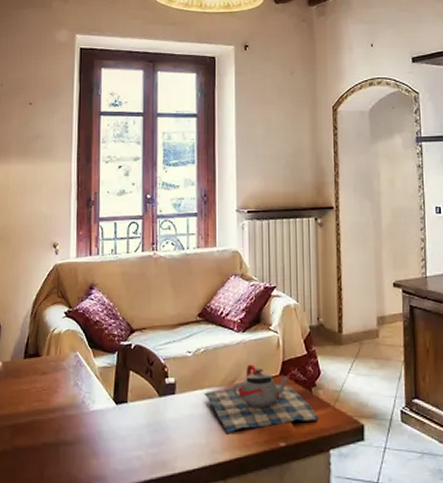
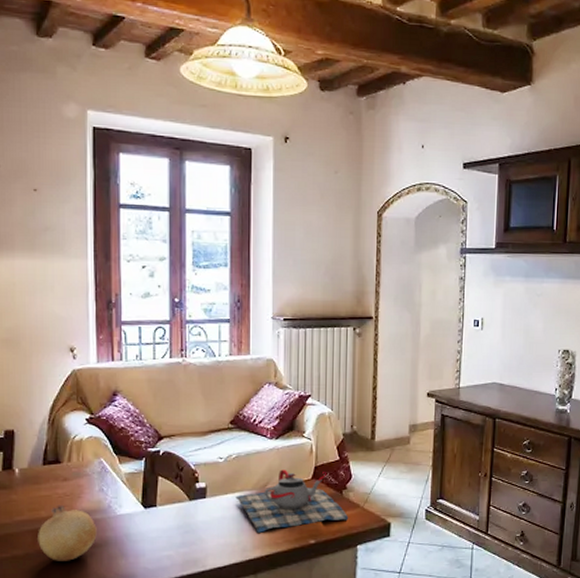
fruit: none [15,399,71,459] -> present [38,504,97,561]

